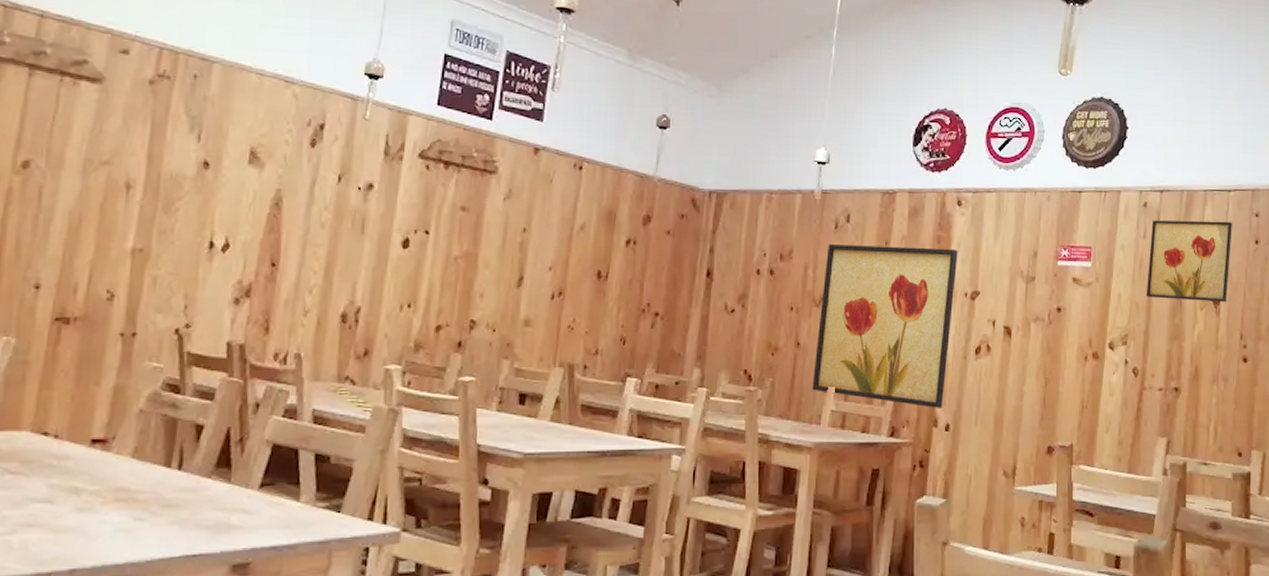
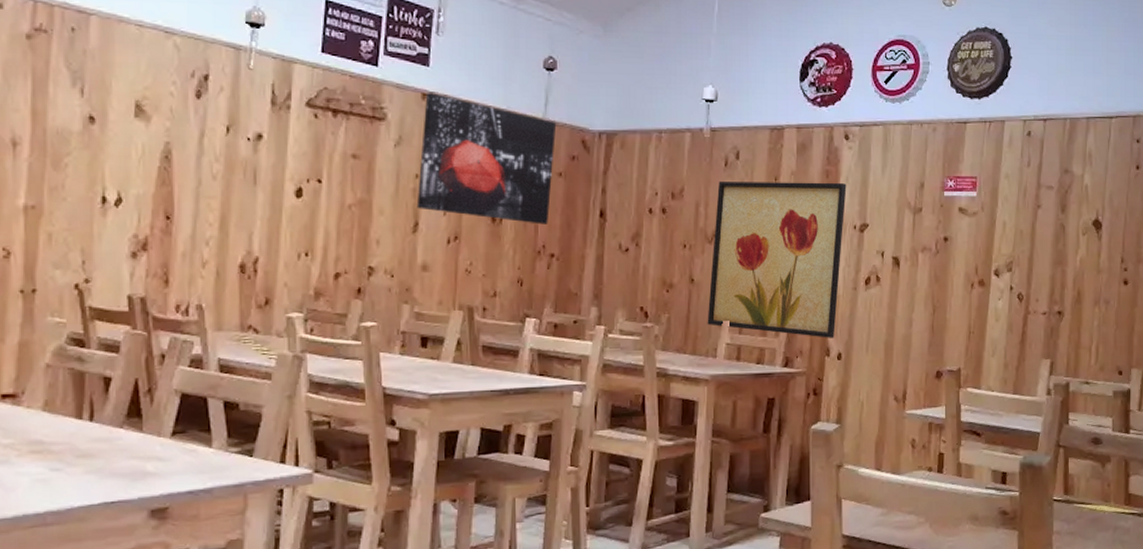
wall art: none [522,147,667,283] -> present [416,93,557,225]
wall art: present [1146,220,1232,302] -> none [1030,148,1114,227]

